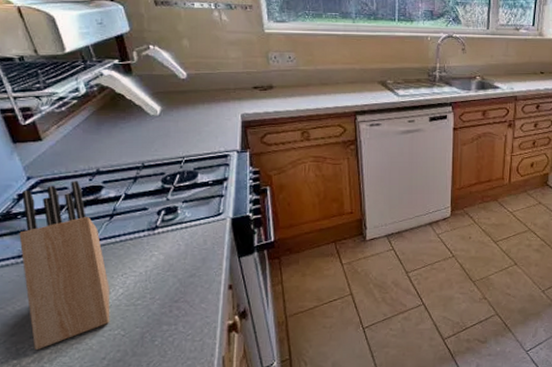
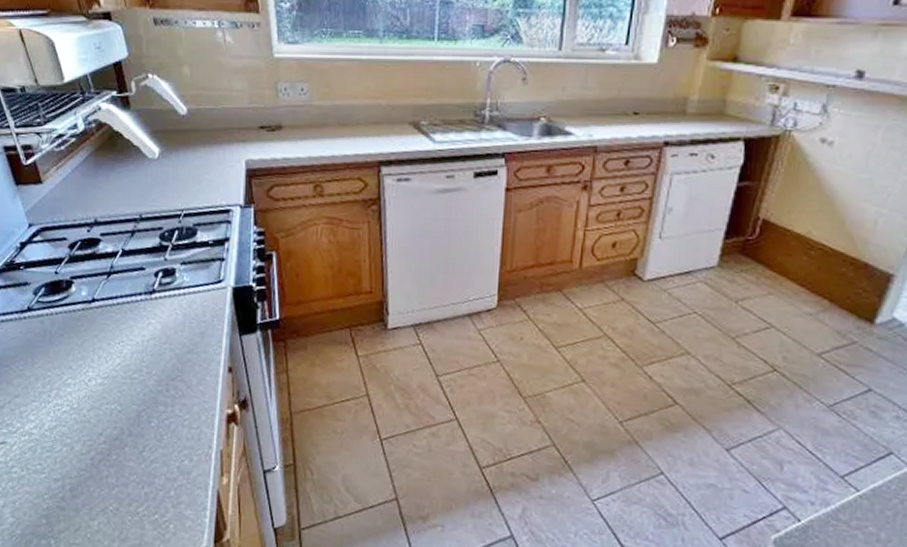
knife block: present [19,181,110,350] -> none [22,231,107,415]

